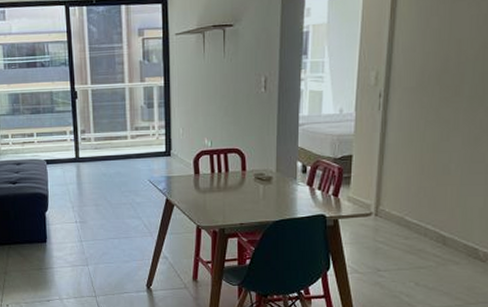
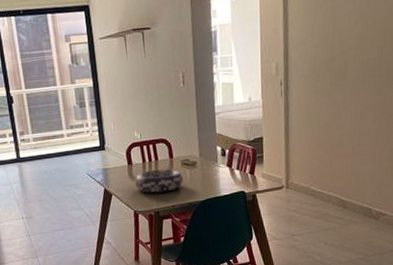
decorative bowl: none [201,182,256,208] -> present [135,169,184,193]

